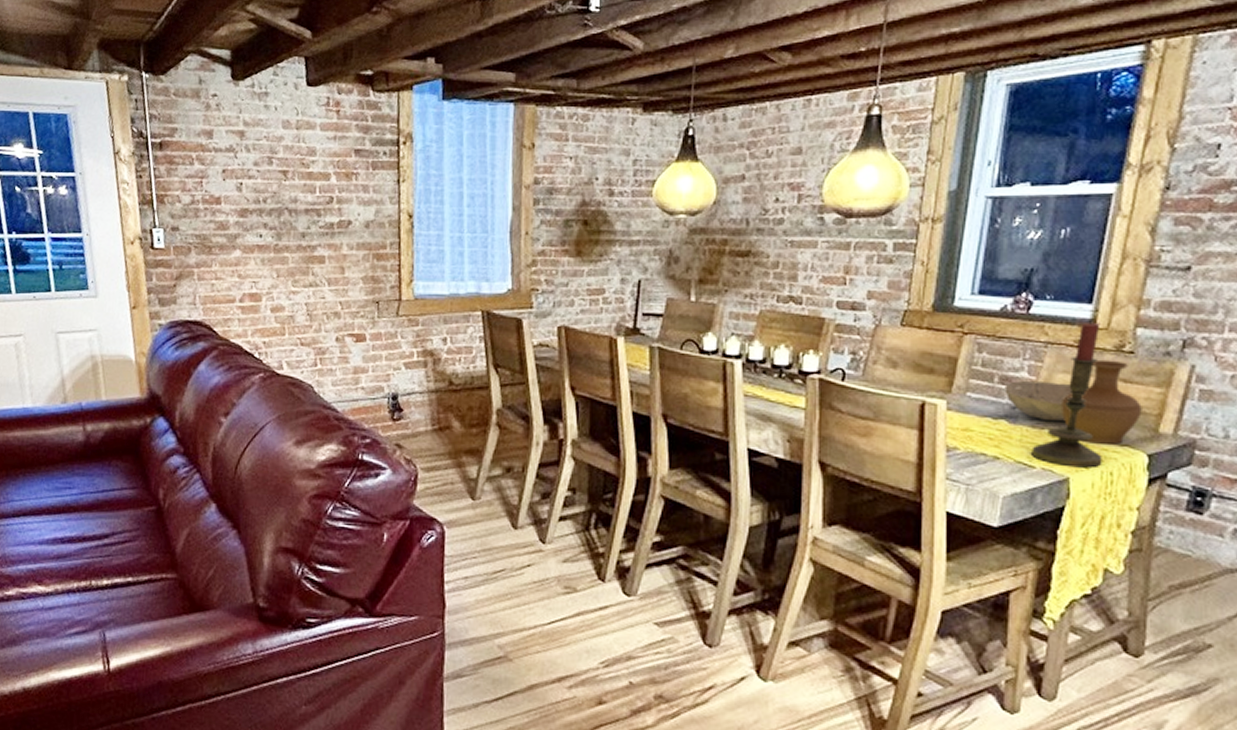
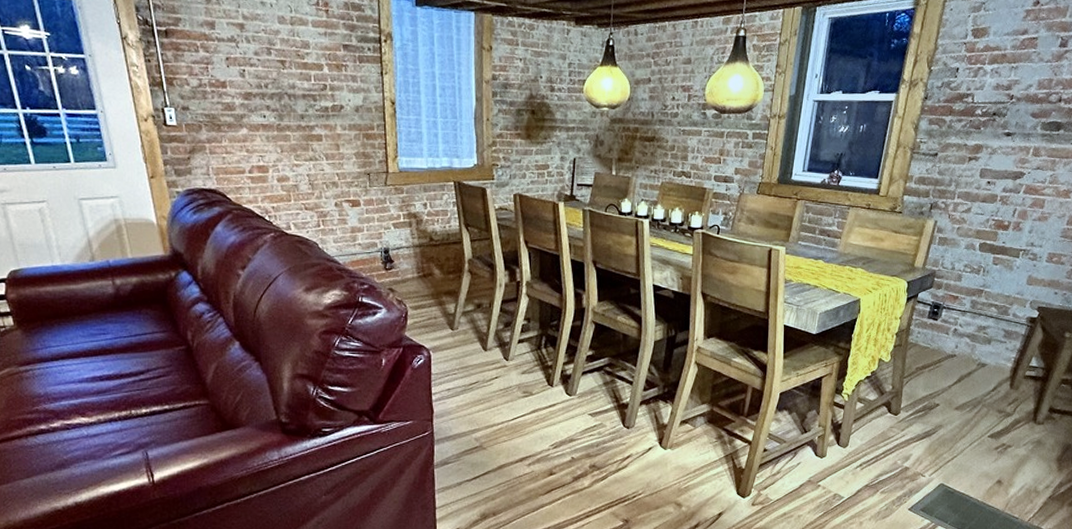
bowl: present [1004,381,1072,421] -> none [822,233,864,260]
candle: present [1032,318,1102,468] -> none [838,189,882,292]
vase: present [1062,359,1142,446] -> none [857,217,905,276]

